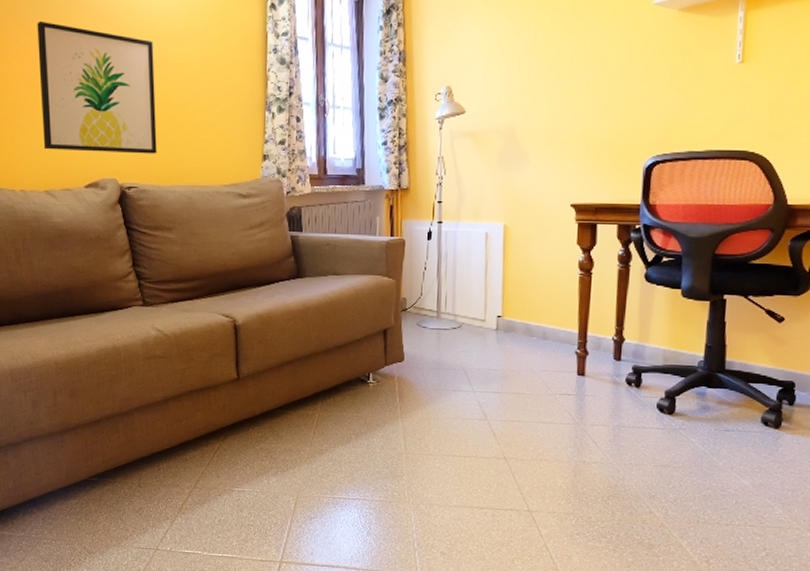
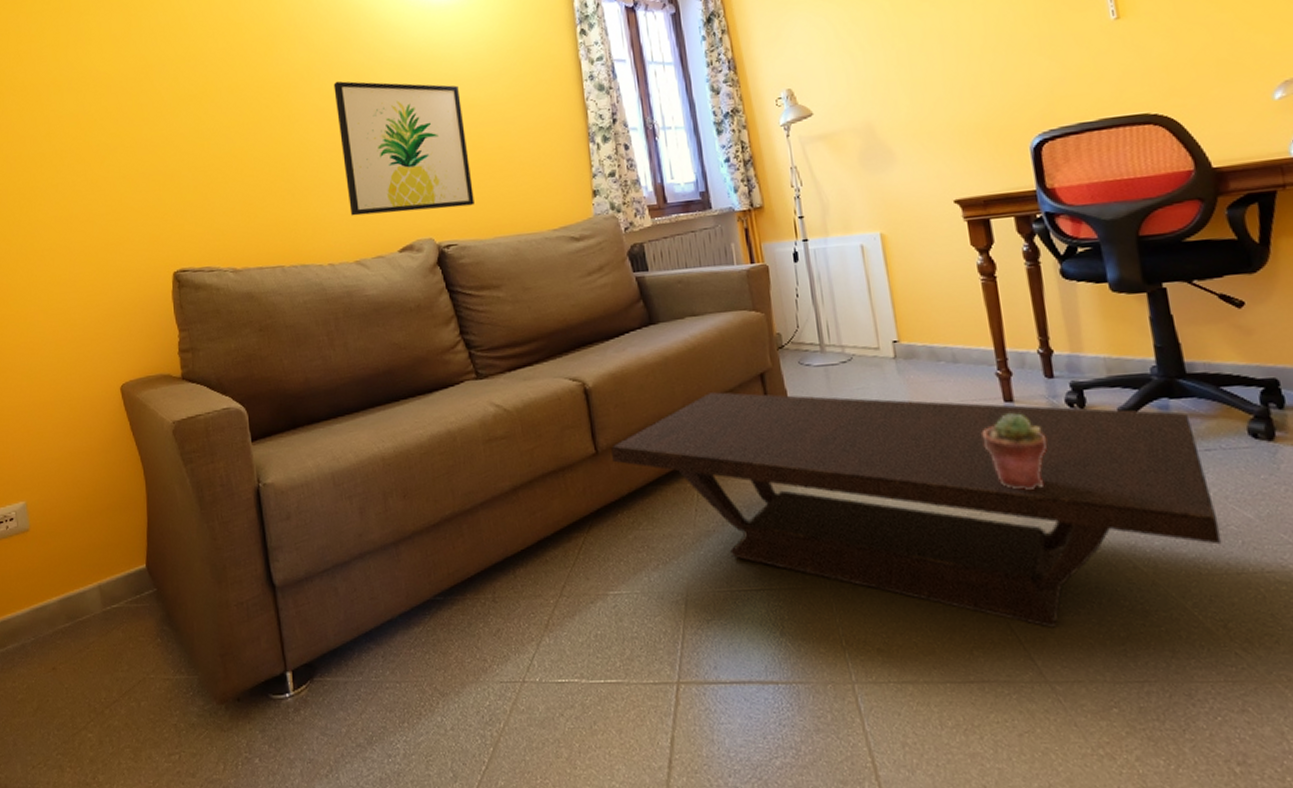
coffee table: none [251,340,722,550] -> present [611,392,1222,628]
potted succulent: none [554,385,605,446] -> present [982,413,1047,490]

